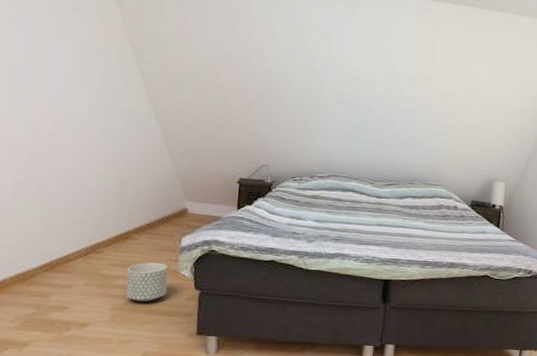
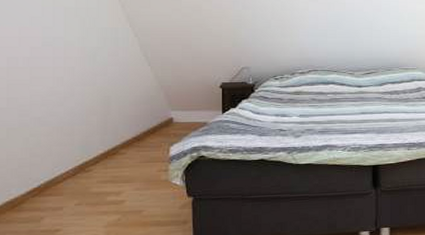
planter: present [126,262,169,303] -> none [118,175,159,216]

